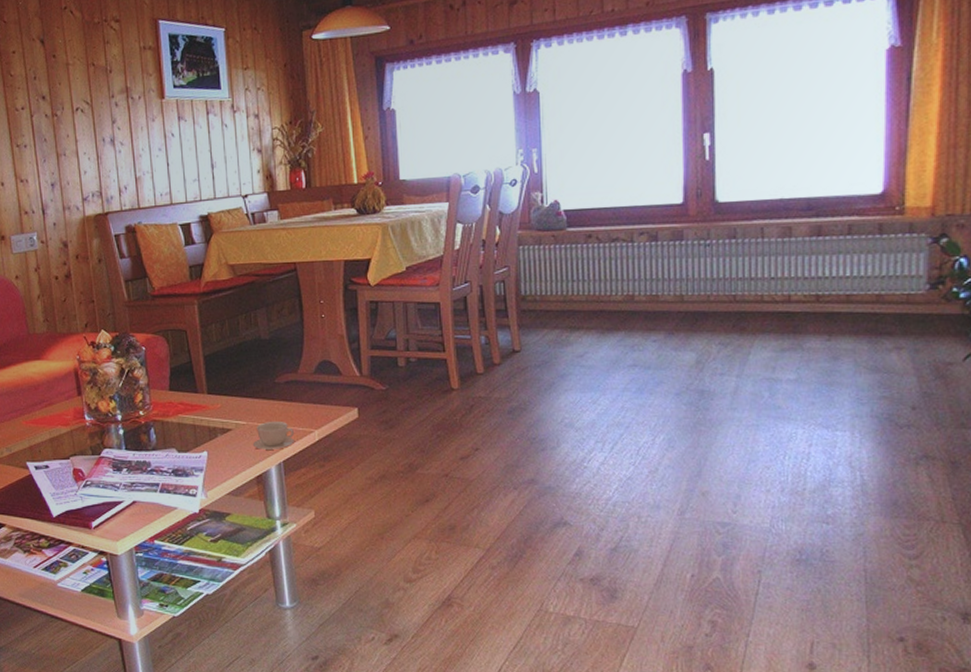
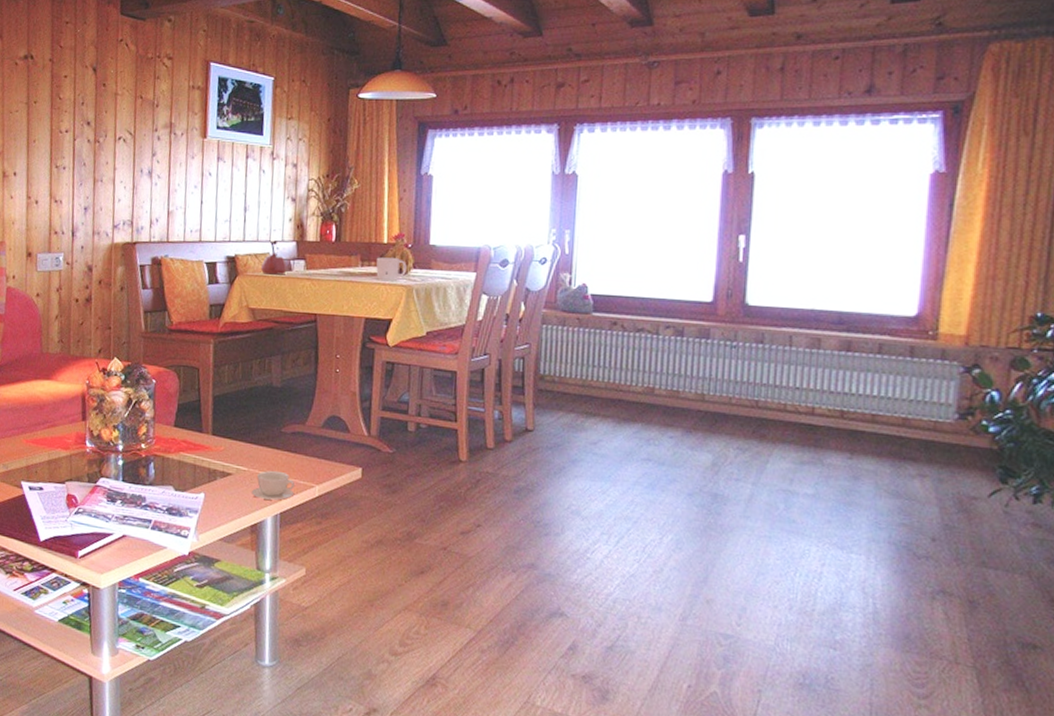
teapot: none [236,206,262,229] -> present [261,253,287,275]
mug: none [349,197,379,222] -> present [376,257,407,282]

